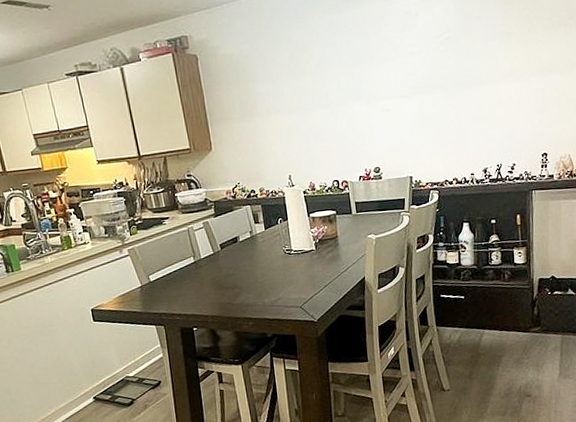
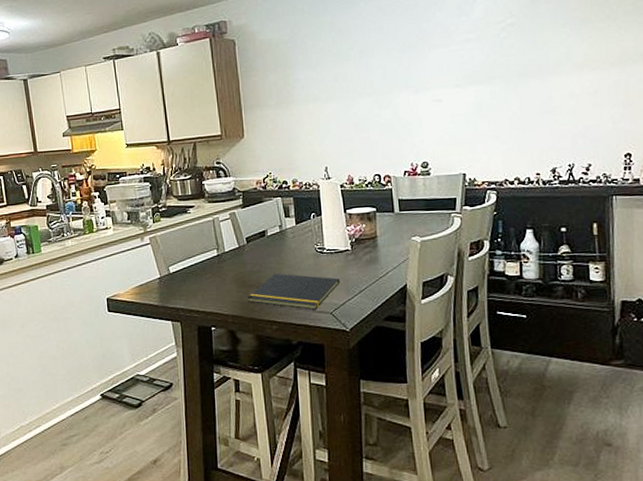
notepad: none [225,274,308,306] -> present [248,273,341,310]

